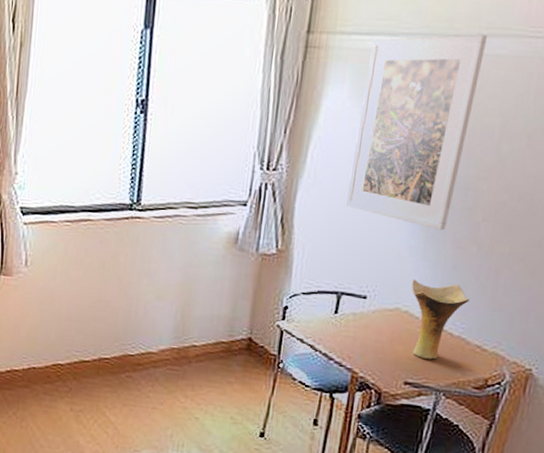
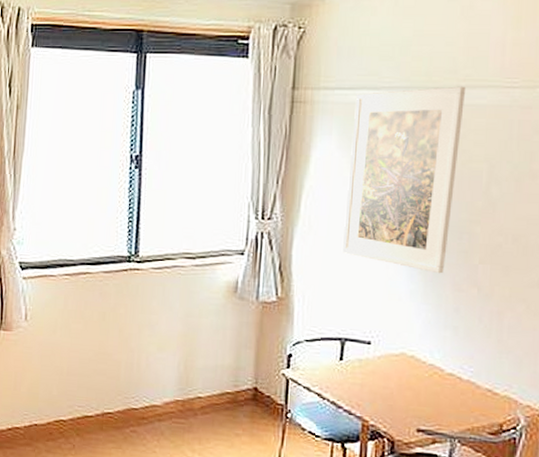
vase: present [411,279,469,360] -> none [415,323,475,405]

